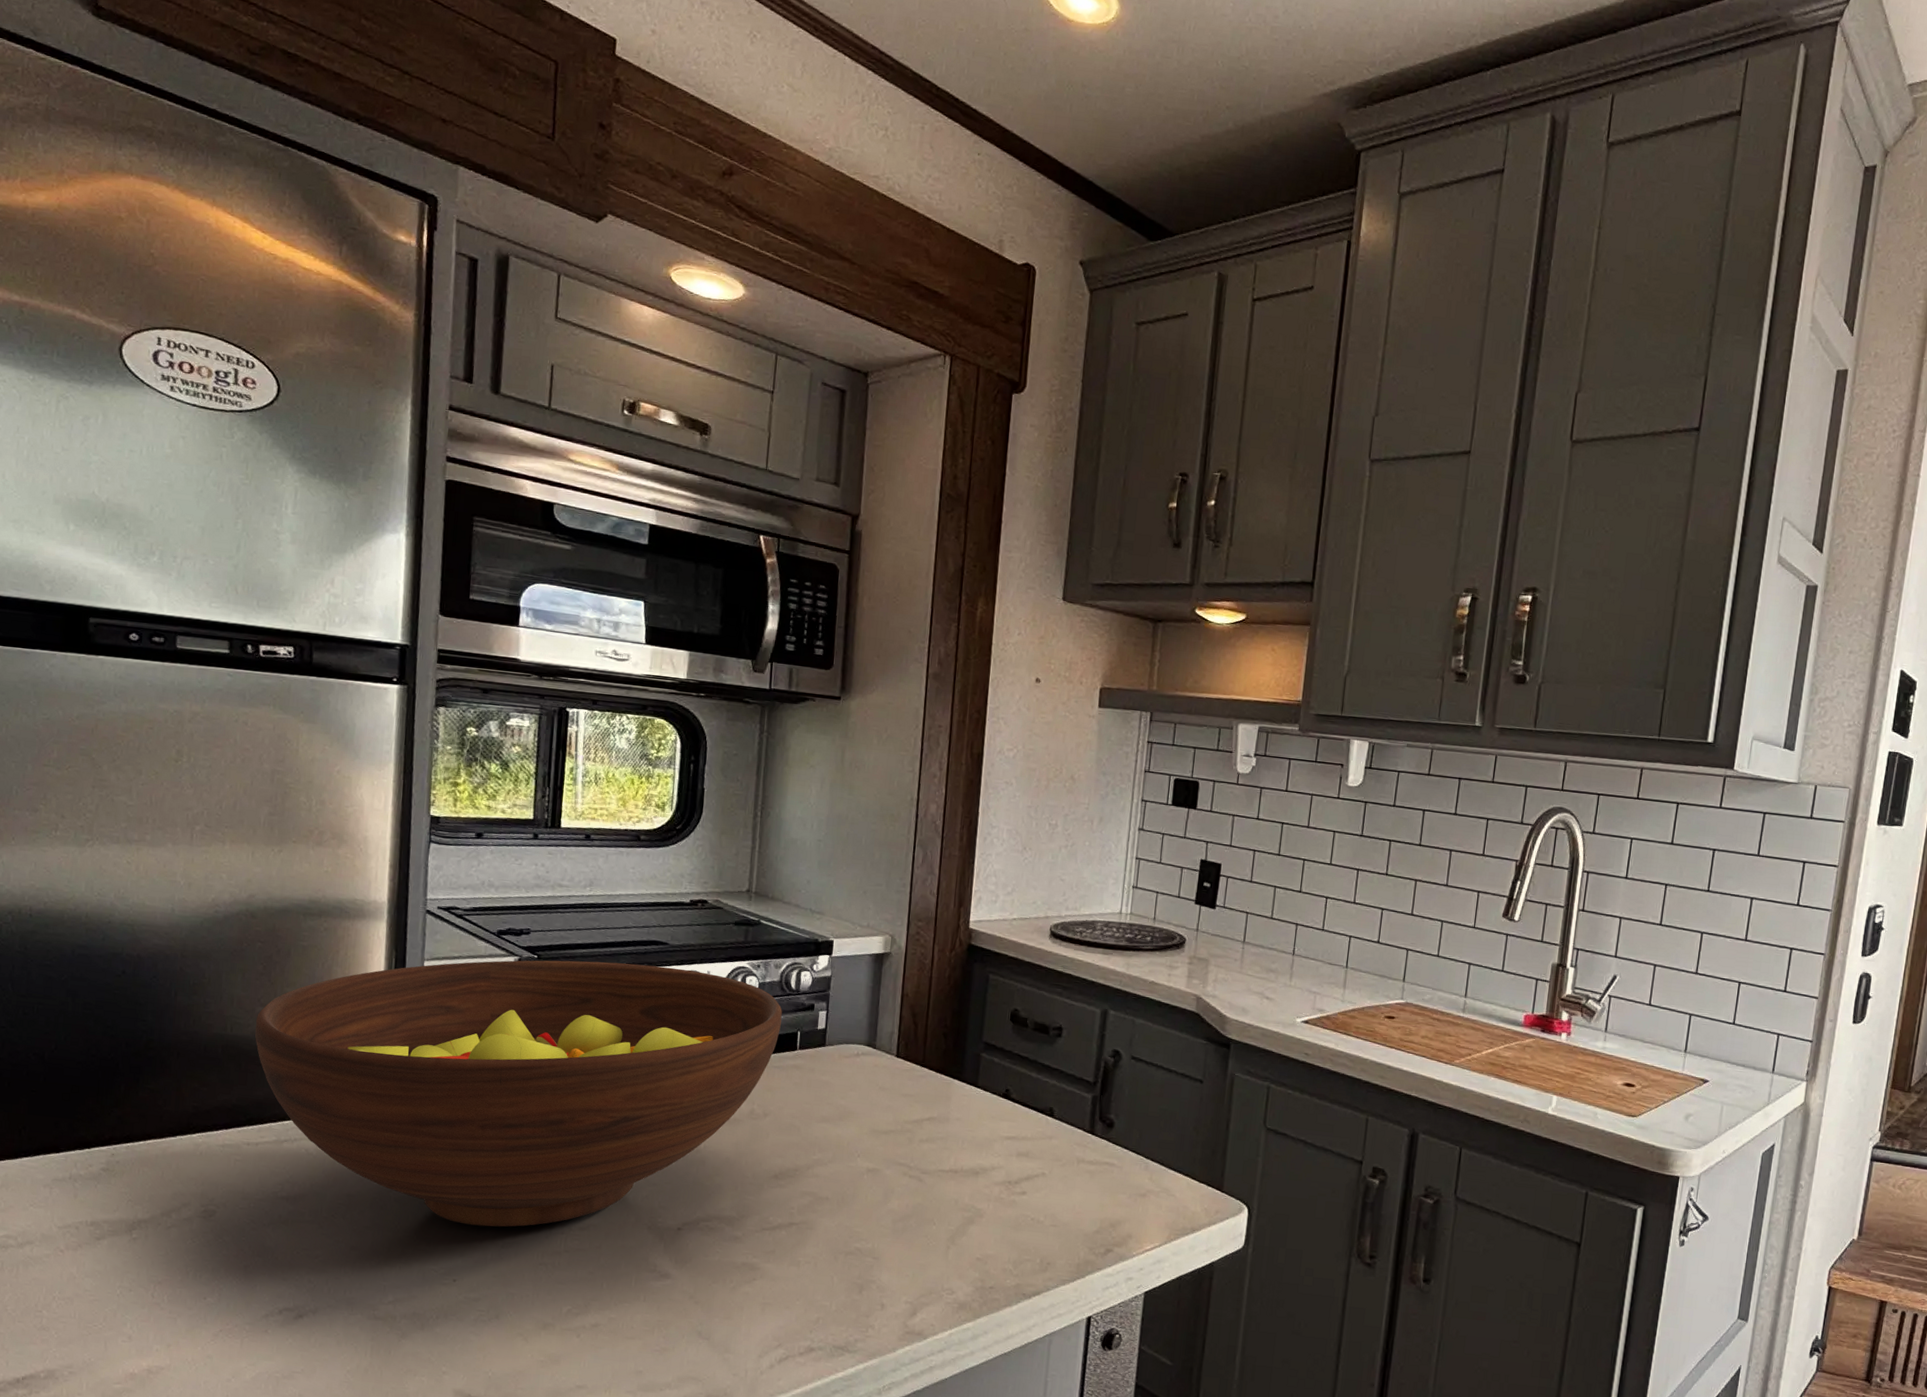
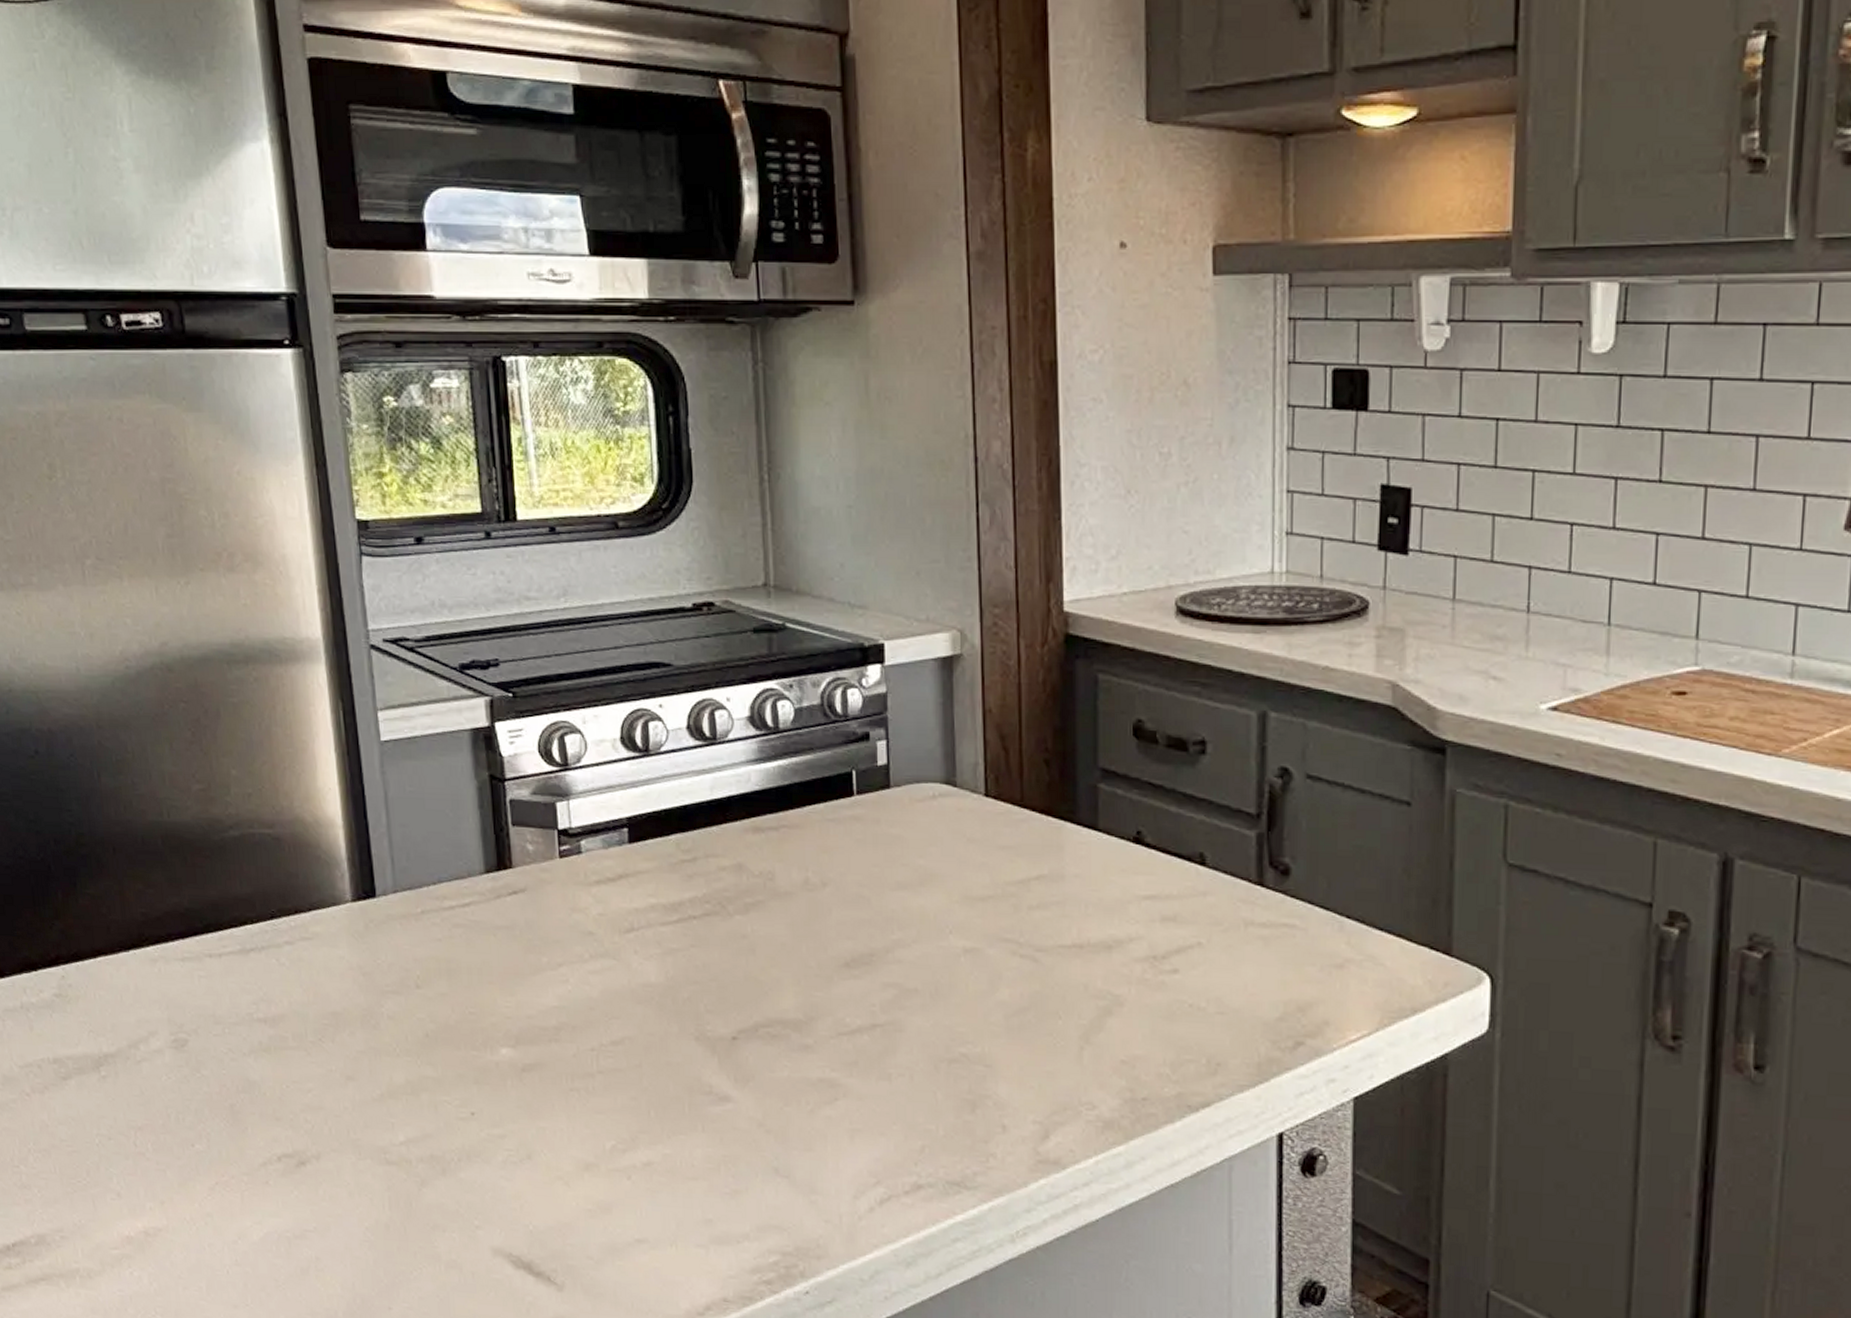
fruit bowl: present [254,960,782,1227] -> none [194,695,830,1046]

